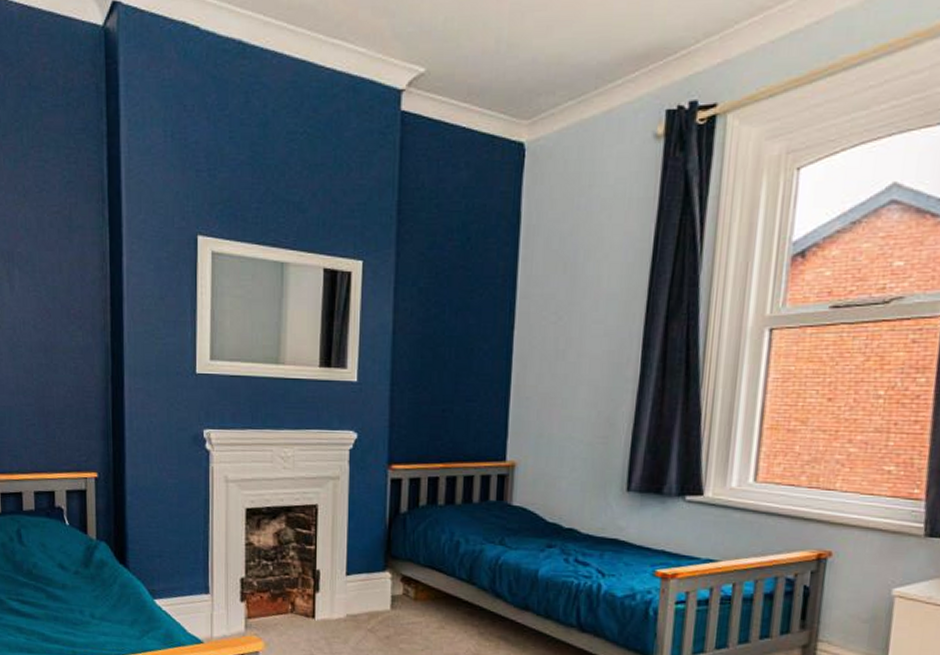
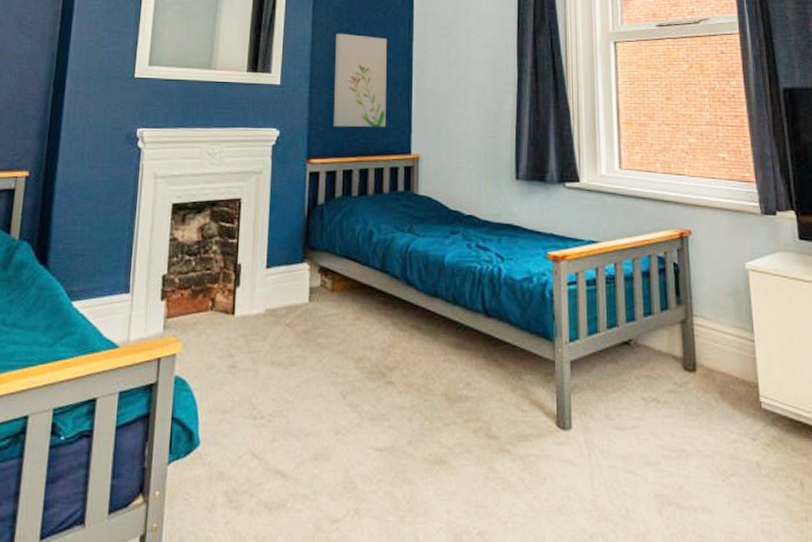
wall art: none [418,320,483,431] -> present [334,33,387,128]

